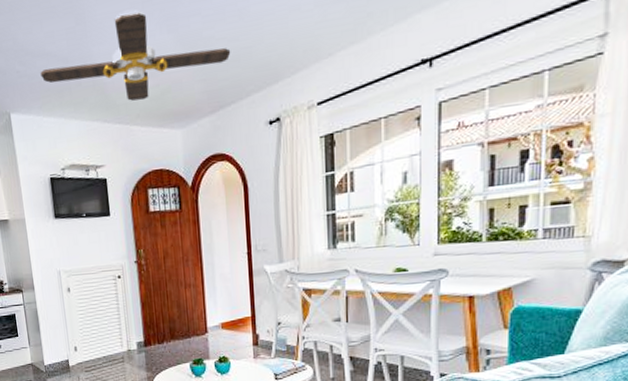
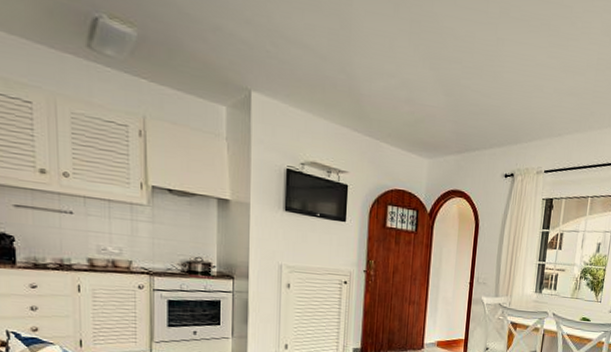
ceiling fan: present [40,9,231,101] -> none [293,34,483,122]

